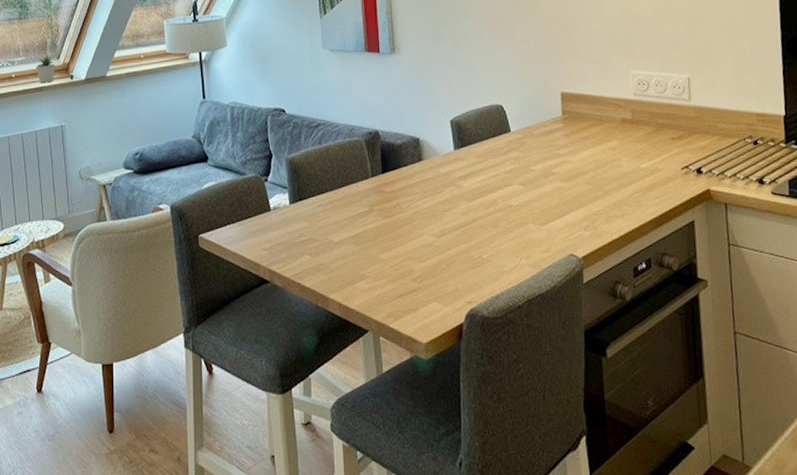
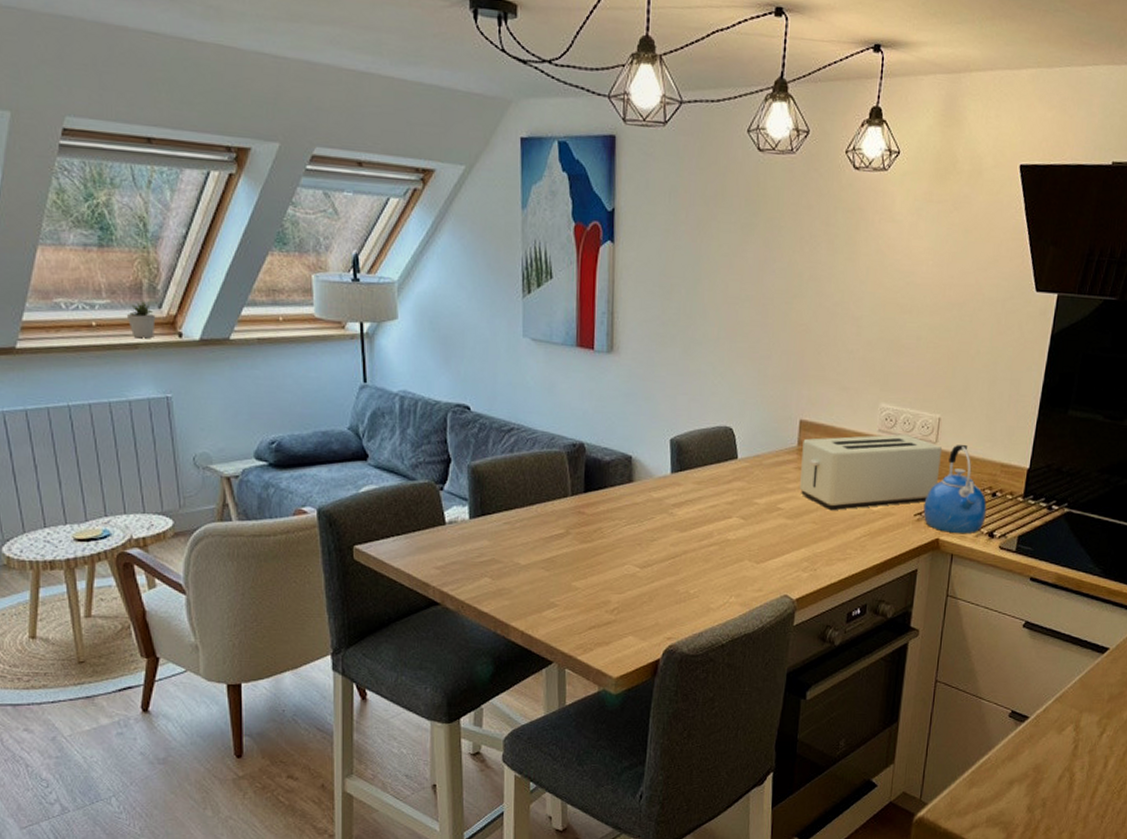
toaster: none [566,96,699,170] -> present [799,434,942,510]
kettle: none [688,100,753,183] -> present [923,445,987,533]

